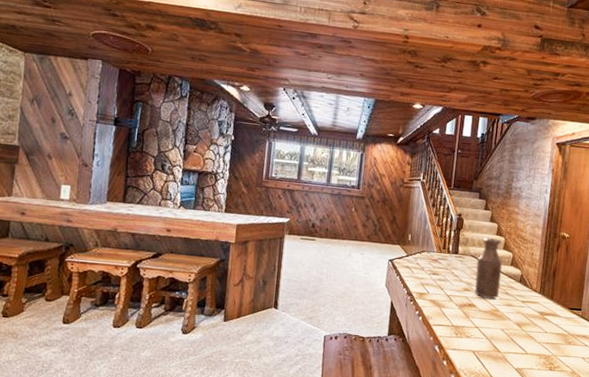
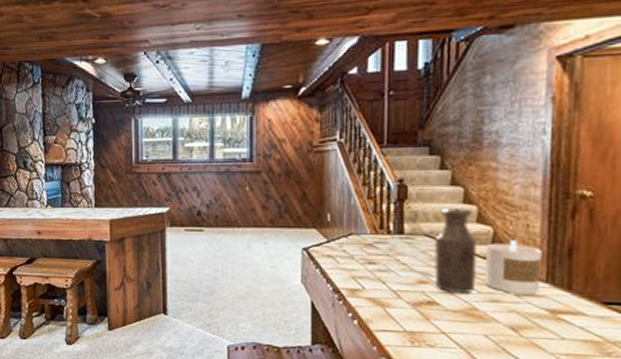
candle: none [505,262,539,301] -> present [485,239,542,294]

